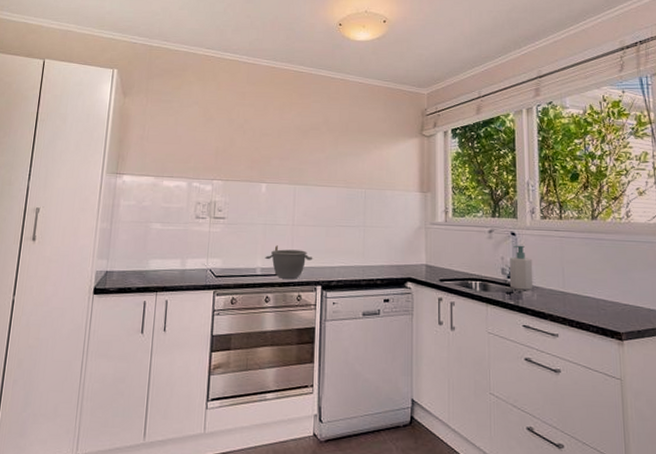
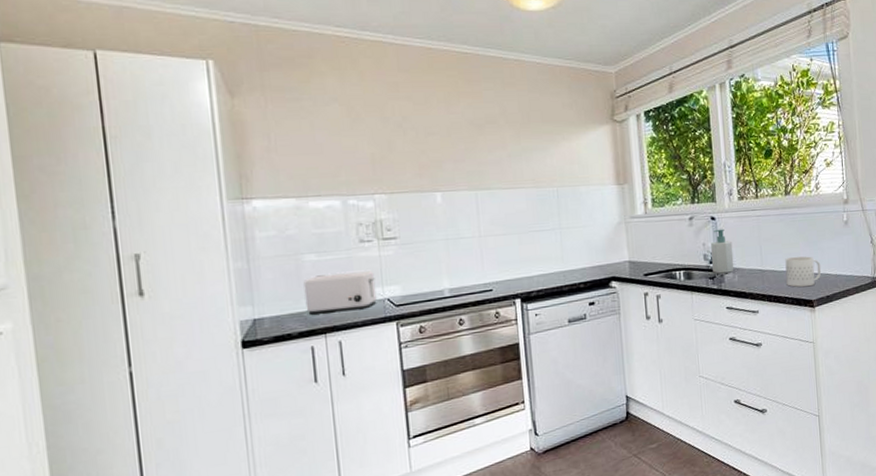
toaster: none [146,242,203,276] -> present [303,271,377,315]
cooking pot: present [265,245,313,280] -> none [452,261,508,298]
mug: none [590,283,632,318] -> present [785,256,822,288]

